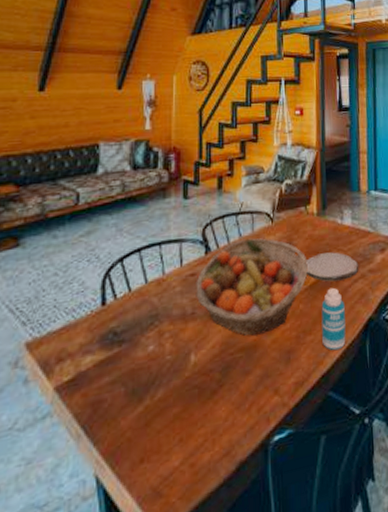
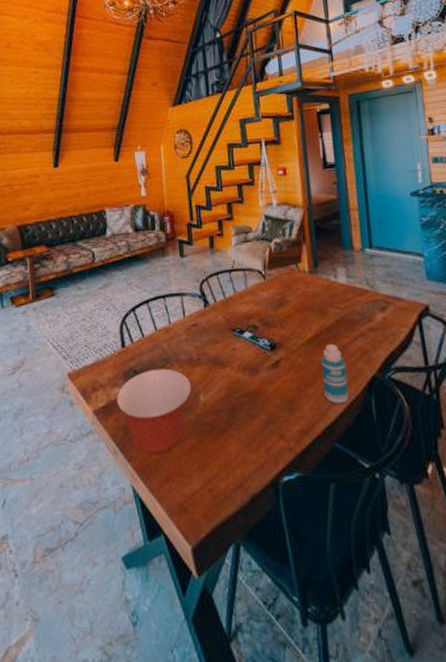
mixing bowl: none [86,327,182,433] -> present [116,368,192,454]
fruit basket: present [196,238,308,336] -> none [198,293,304,383]
plate: present [306,252,359,282] -> none [301,309,358,338]

